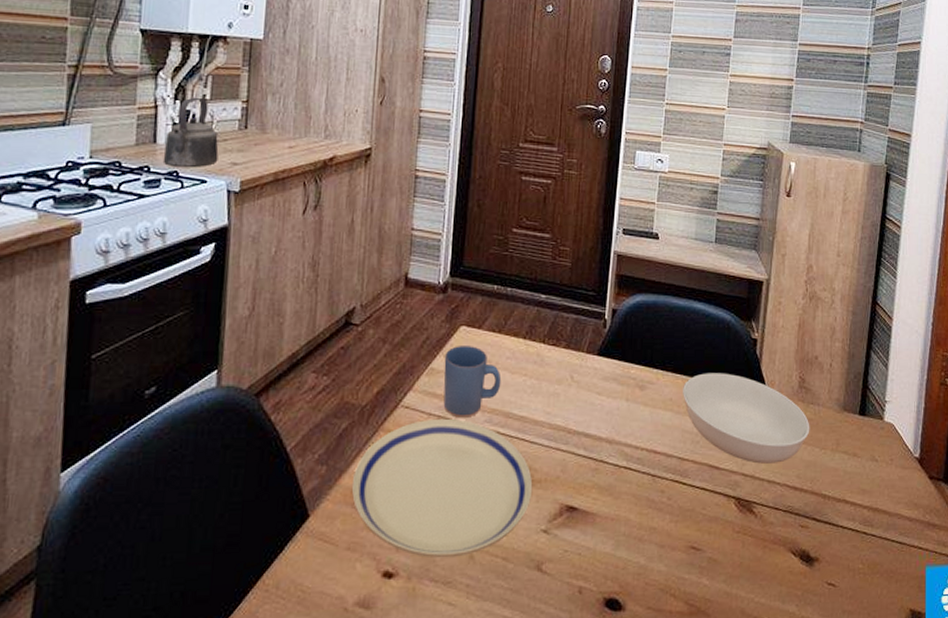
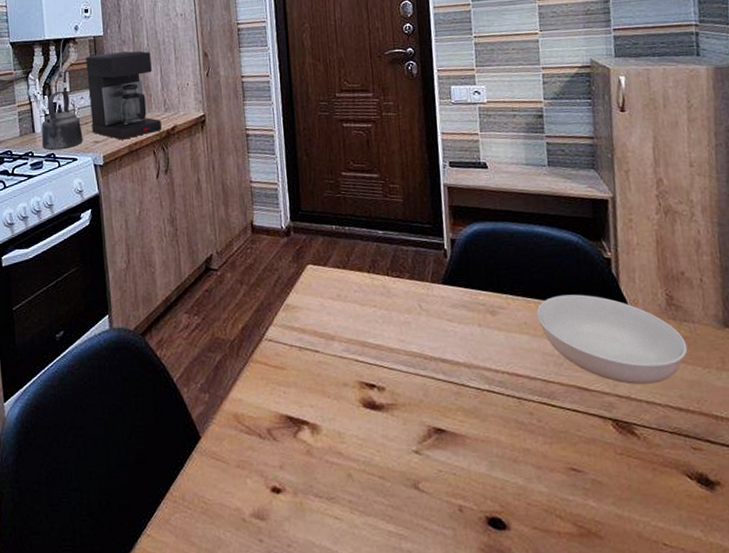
coffee maker: none [231,60,318,165] -> present [86,51,162,140]
plate: present [351,418,533,558] -> none [232,349,399,476]
mug: present [443,346,502,418] -> none [297,282,353,348]

